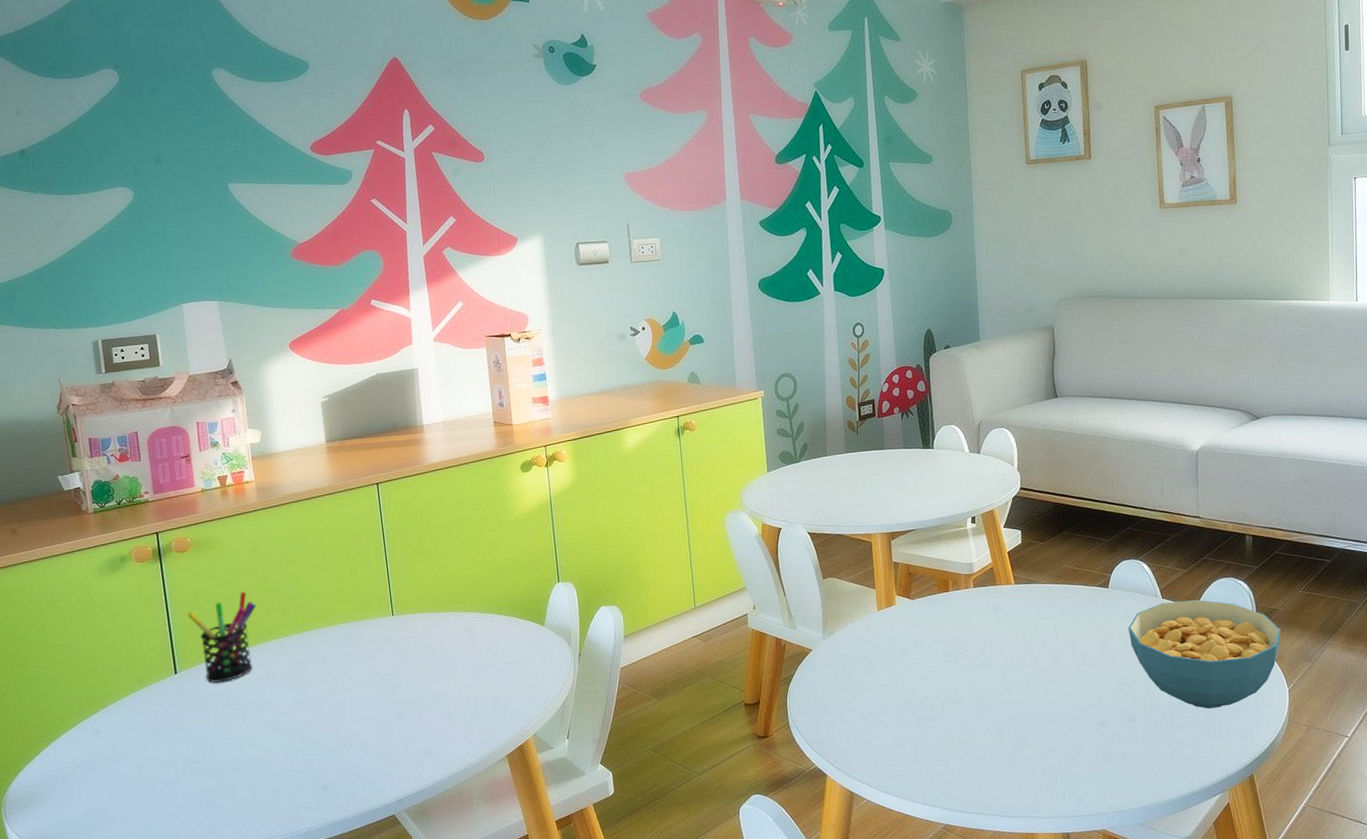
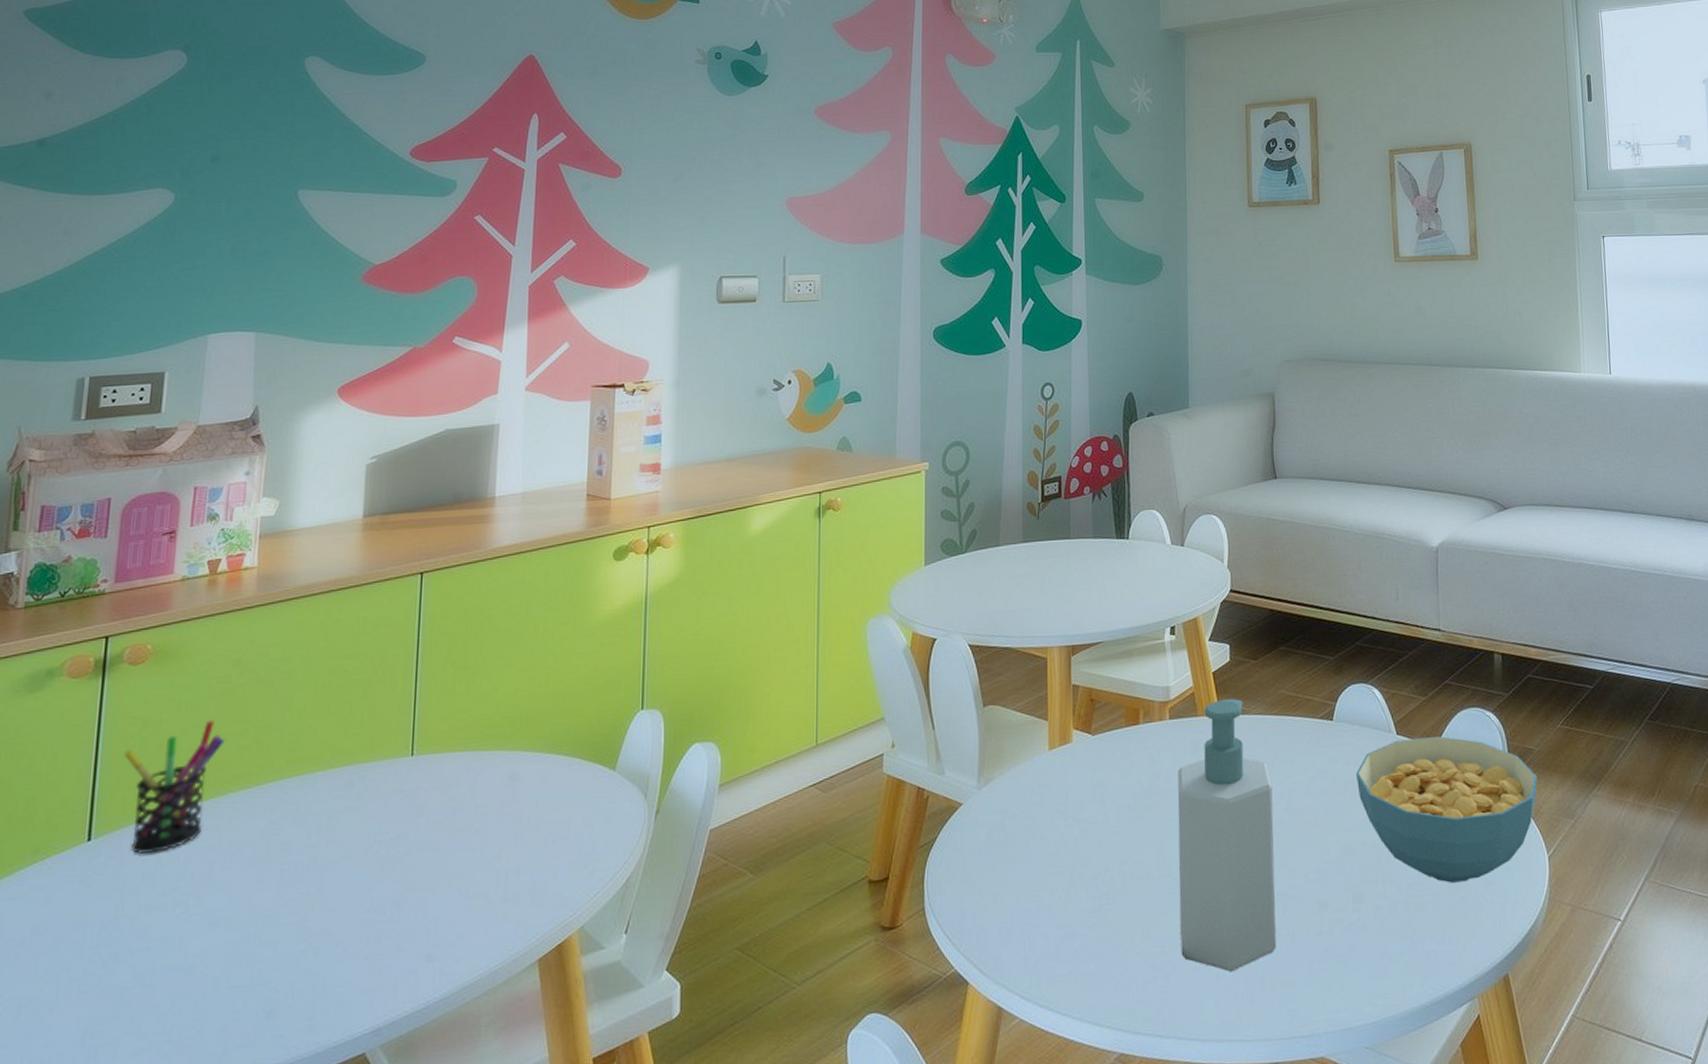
soap bottle: none [982,571,1066,770] -> present [1177,698,1277,972]

